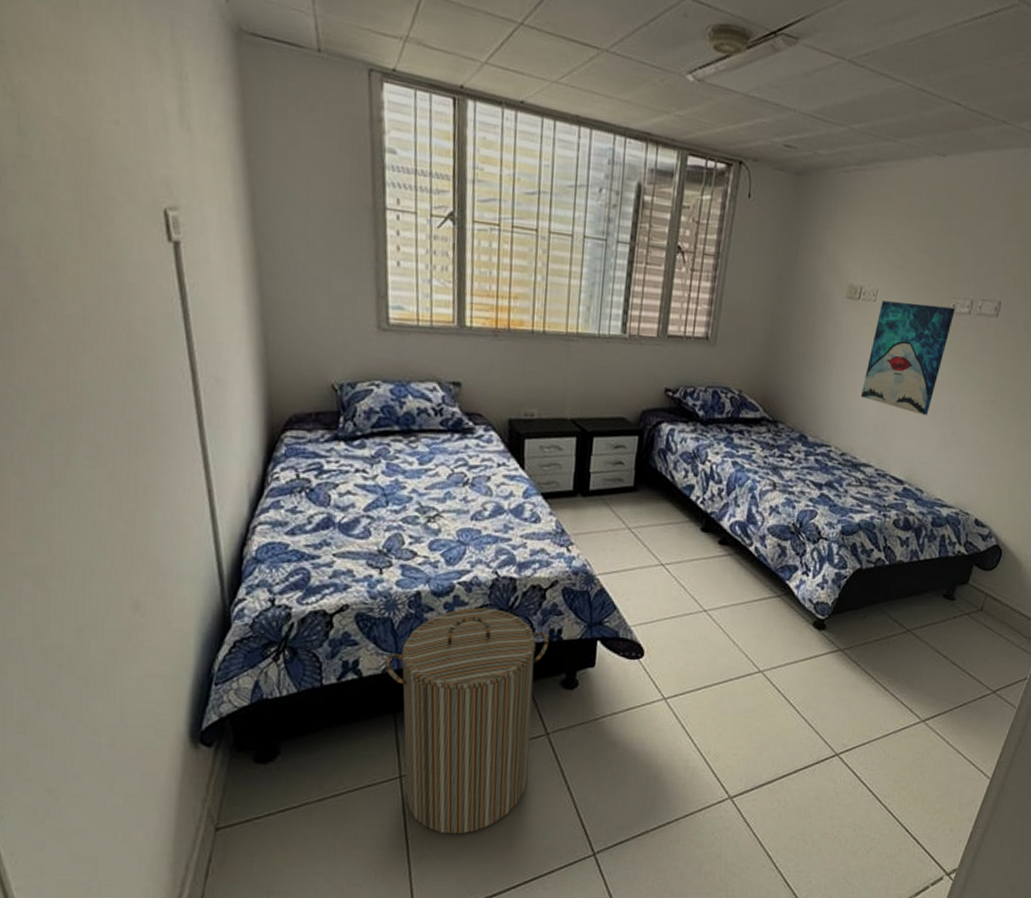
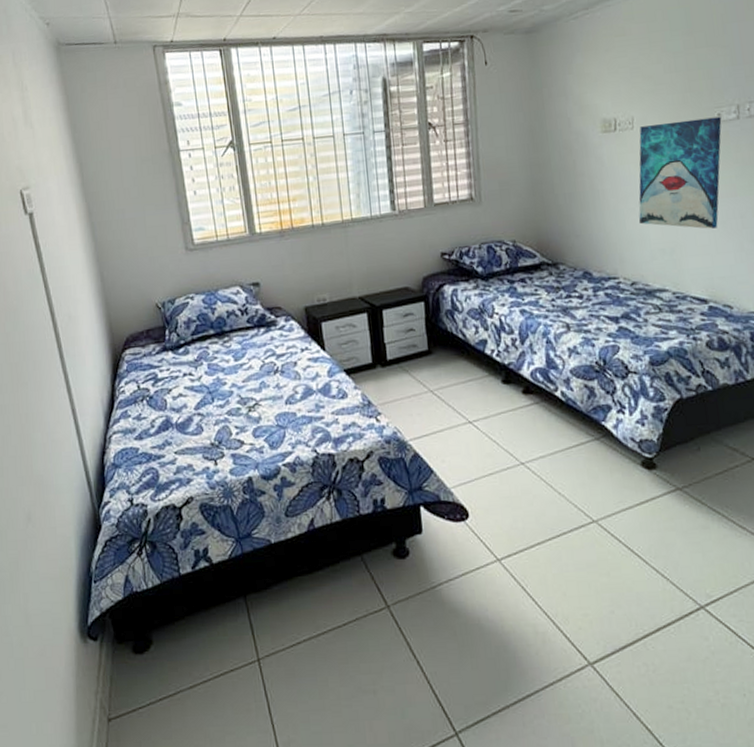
laundry hamper: present [384,607,549,834] -> none [229,485,377,717]

